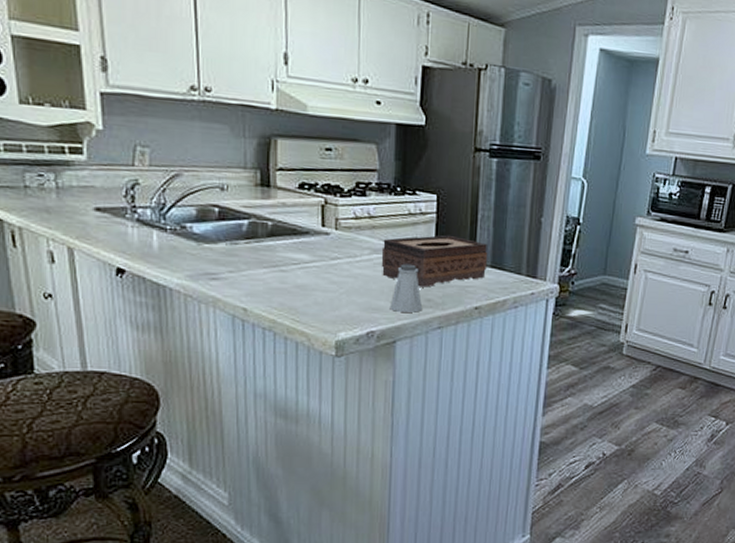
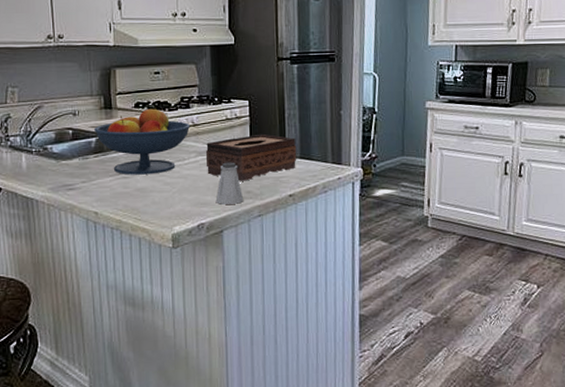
fruit bowl: none [247,191,366,270] -> present [94,108,191,175]

